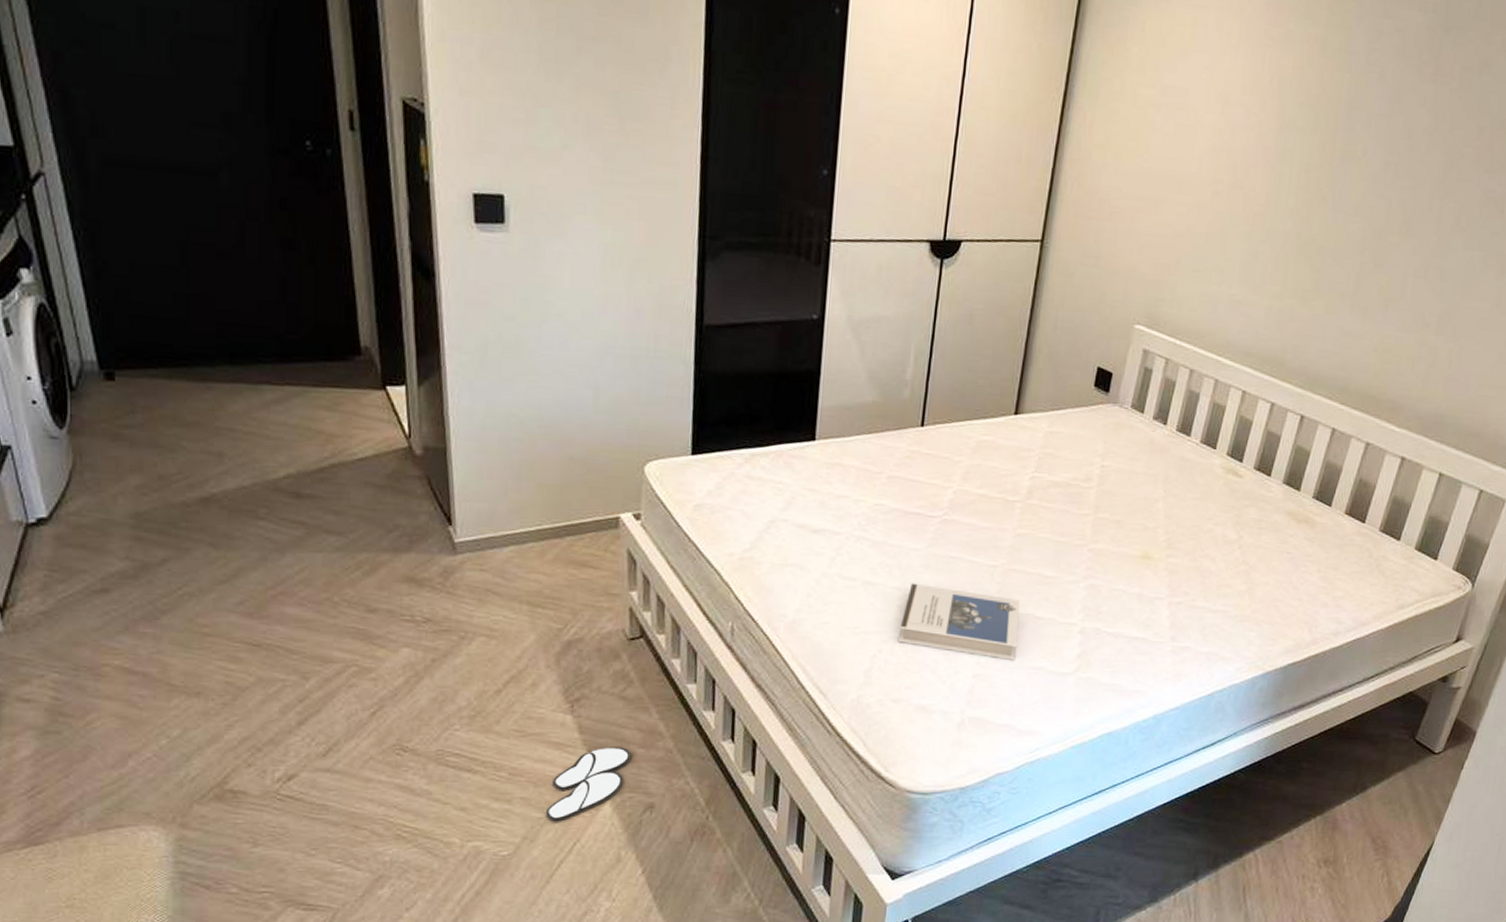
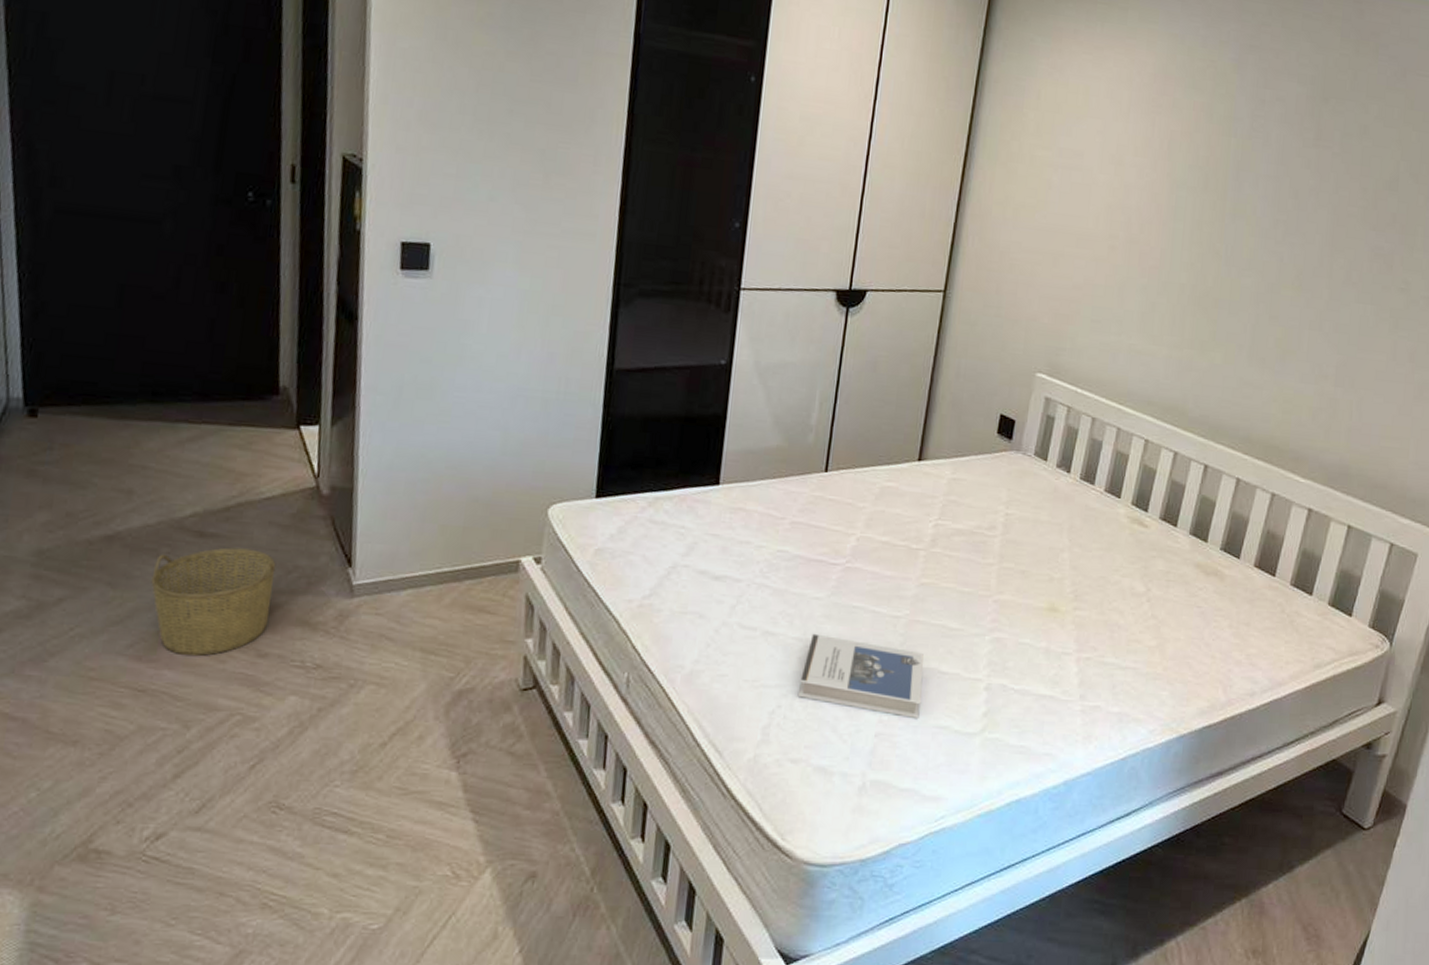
basket: none [253,508,376,612] -> present [151,547,276,656]
slippers: present [545,747,632,822] -> none [421,807,517,892]

